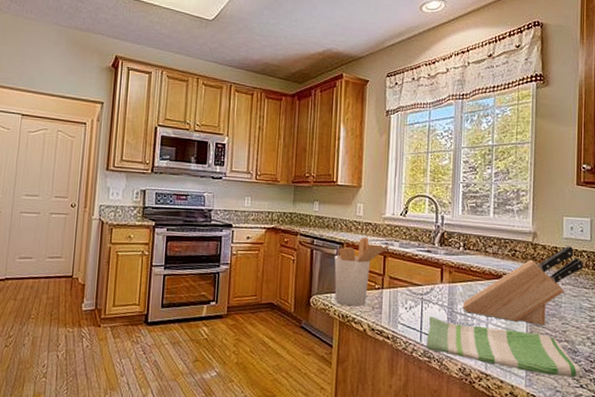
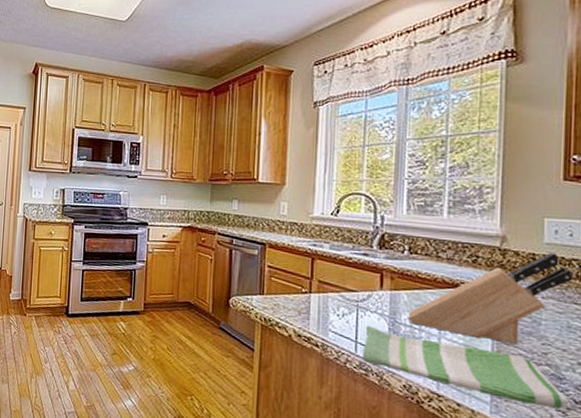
utensil holder: present [334,237,389,307] -> none [255,238,318,311]

